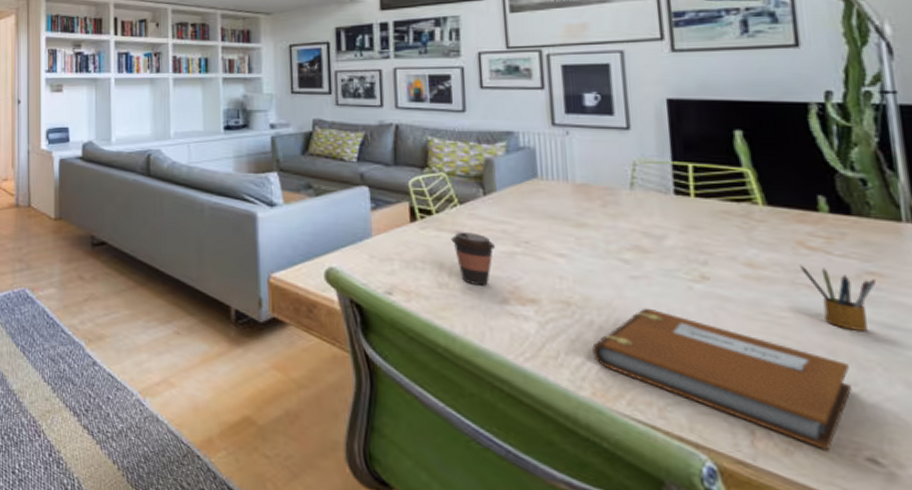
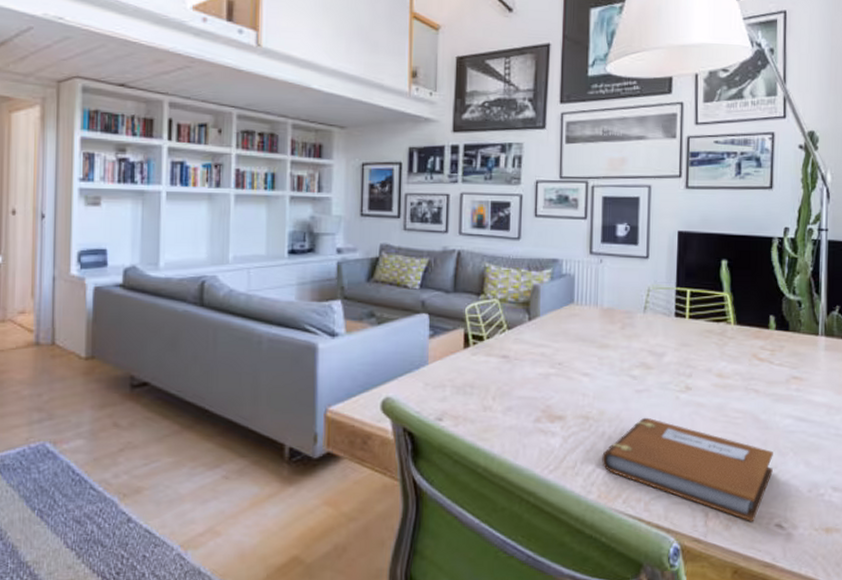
coffee cup: present [451,232,496,286] -> none [498,357,535,407]
pencil box: present [799,265,875,331] -> none [752,374,797,424]

